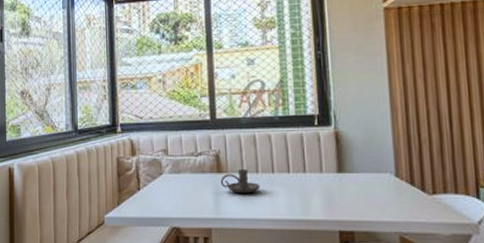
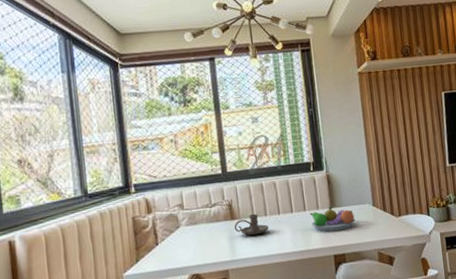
fruit bowl: none [310,170,371,201] -> present [309,206,356,232]

